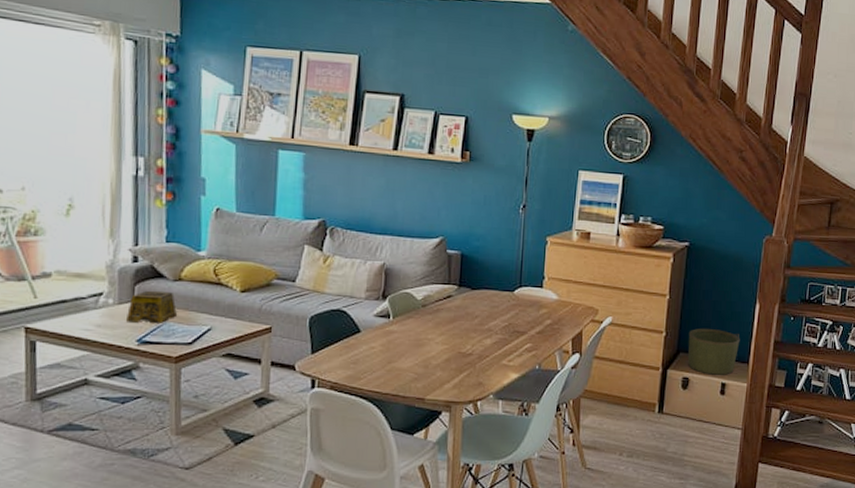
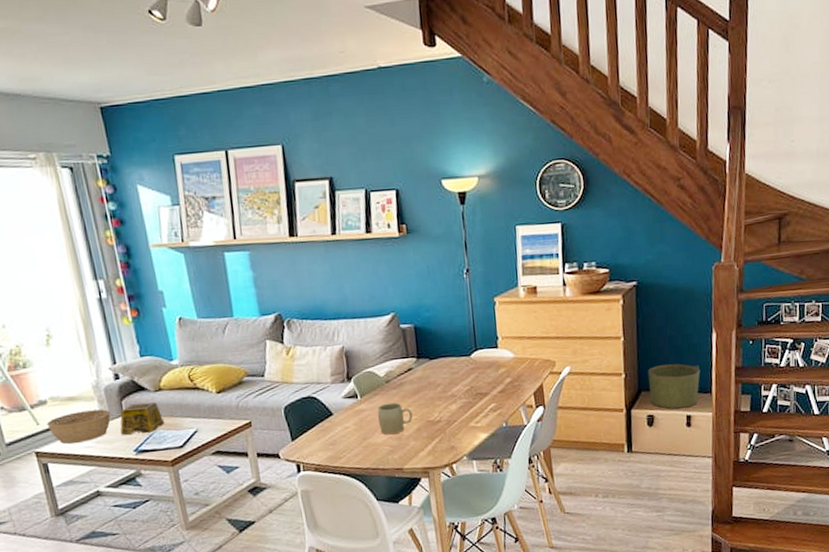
basket: none [45,290,120,324] -> present [46,409,111,444]
mug: none [407,328,444,362] -> present [377,402,413,435]

